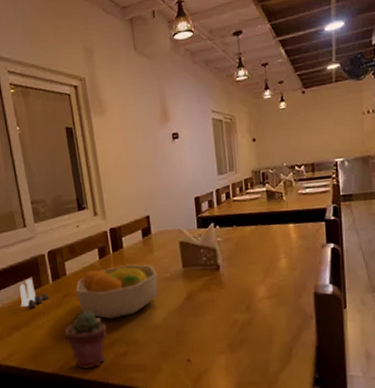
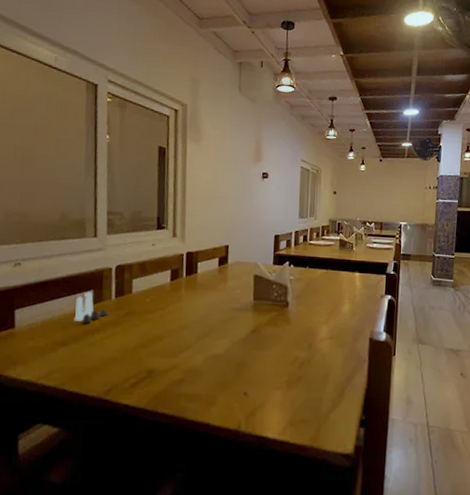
potted succulent: present [64,311,107,369] -> none [118,333,166,395]
fruit bowl: present [76,264,159,319] -> none [139,290,228,344]

